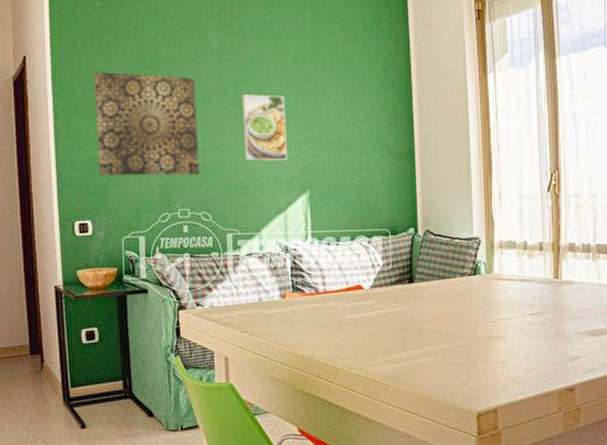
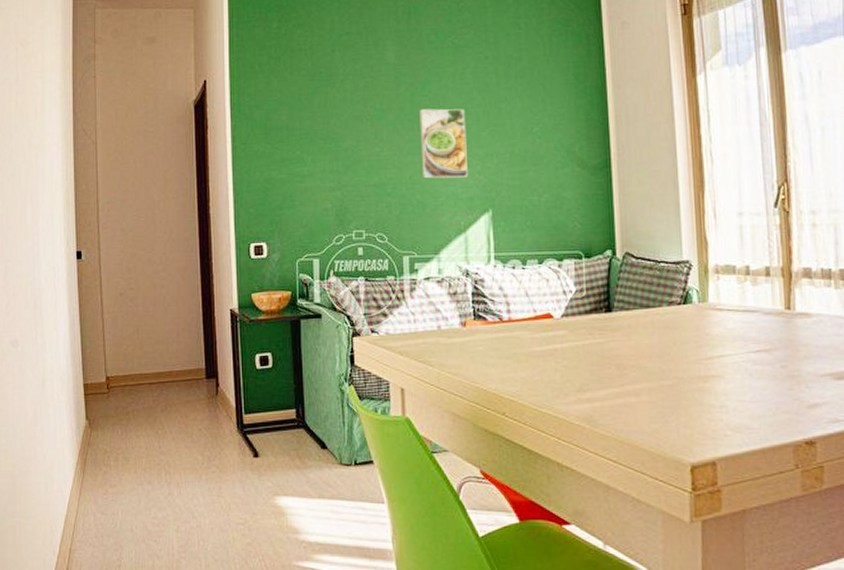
wall art: present [93,72,200,176] -> none [269,92,375,197]

